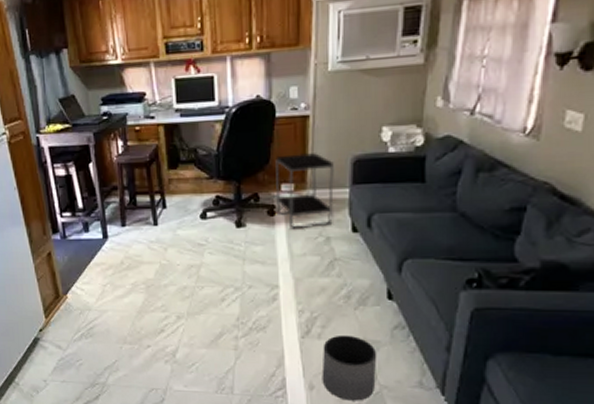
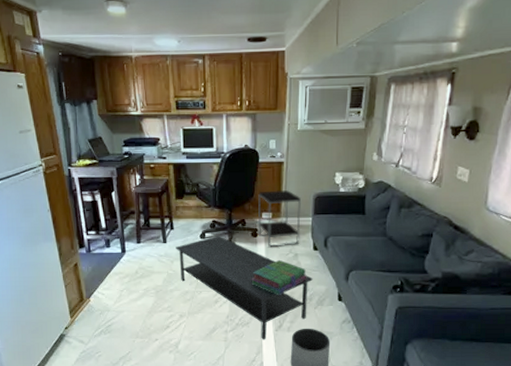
coffee table: none [169,215,352,350] -> present [176,236,313,340]
stack of books: none [268,245,344,293] -> present [251,259,307,296]

